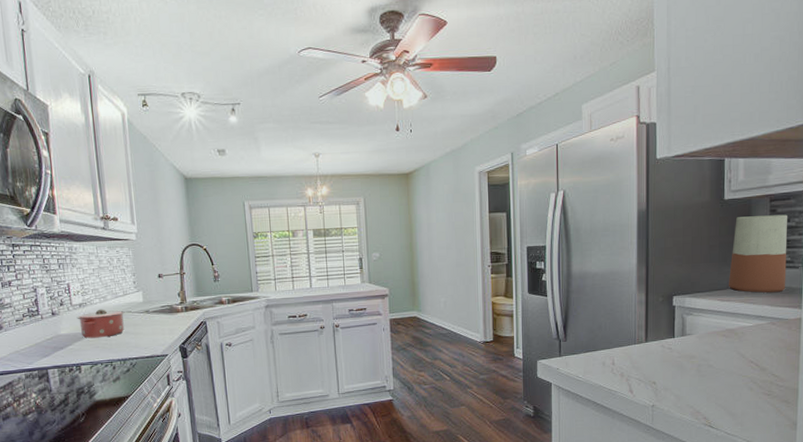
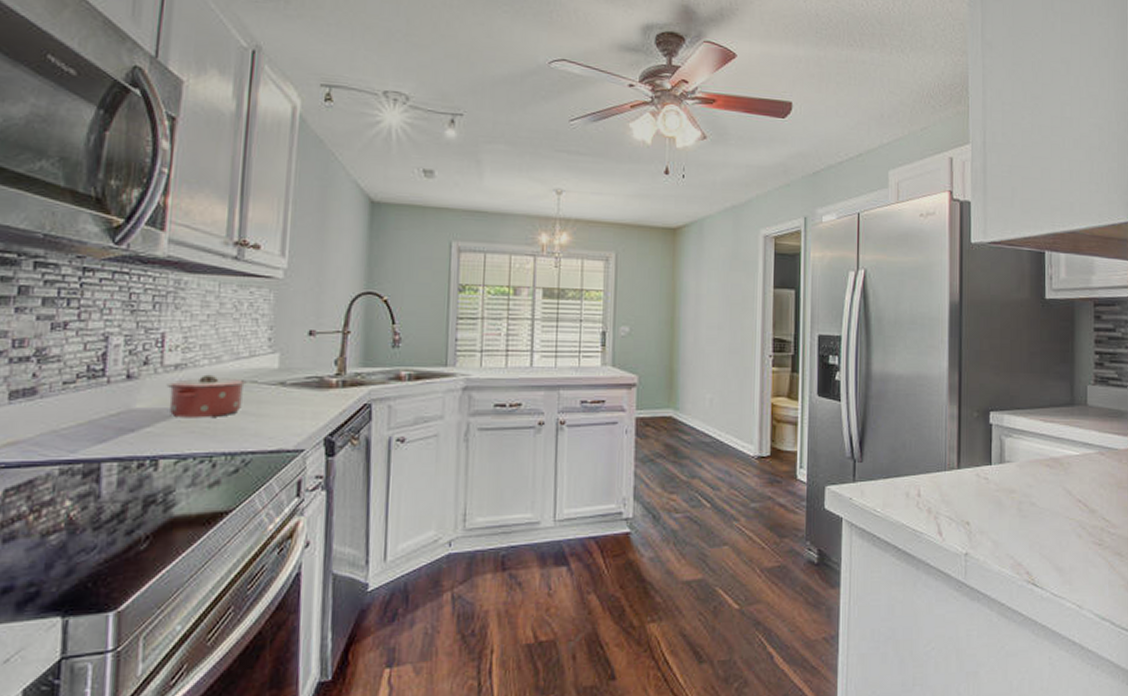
vase: present [728,214,788,293] -> none [1051,321,1114,416]

